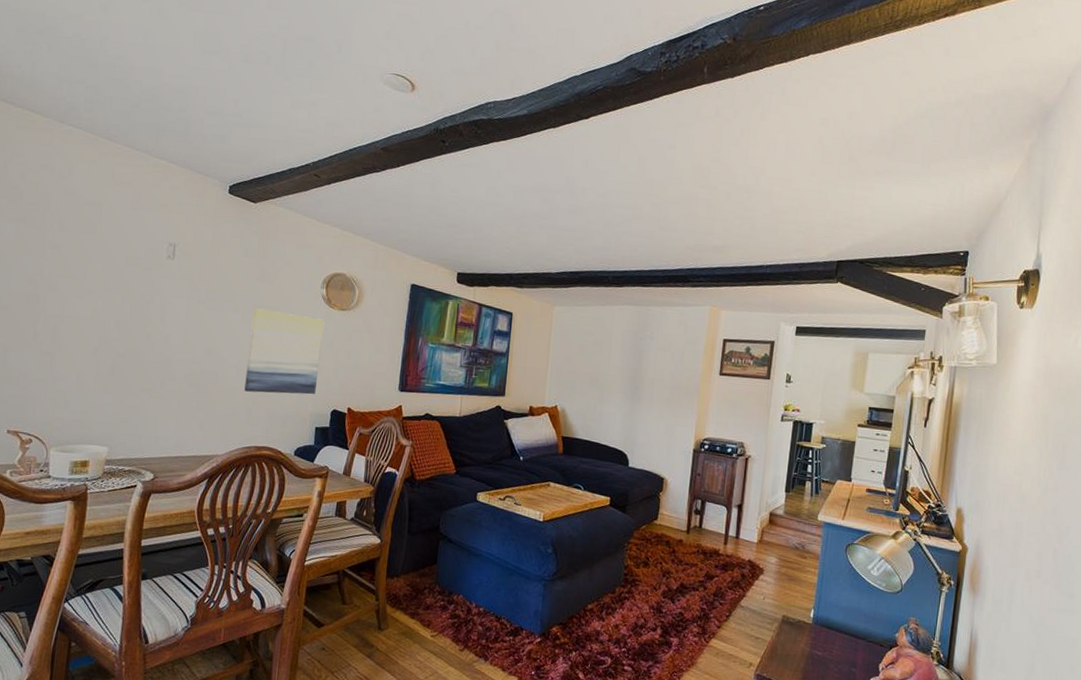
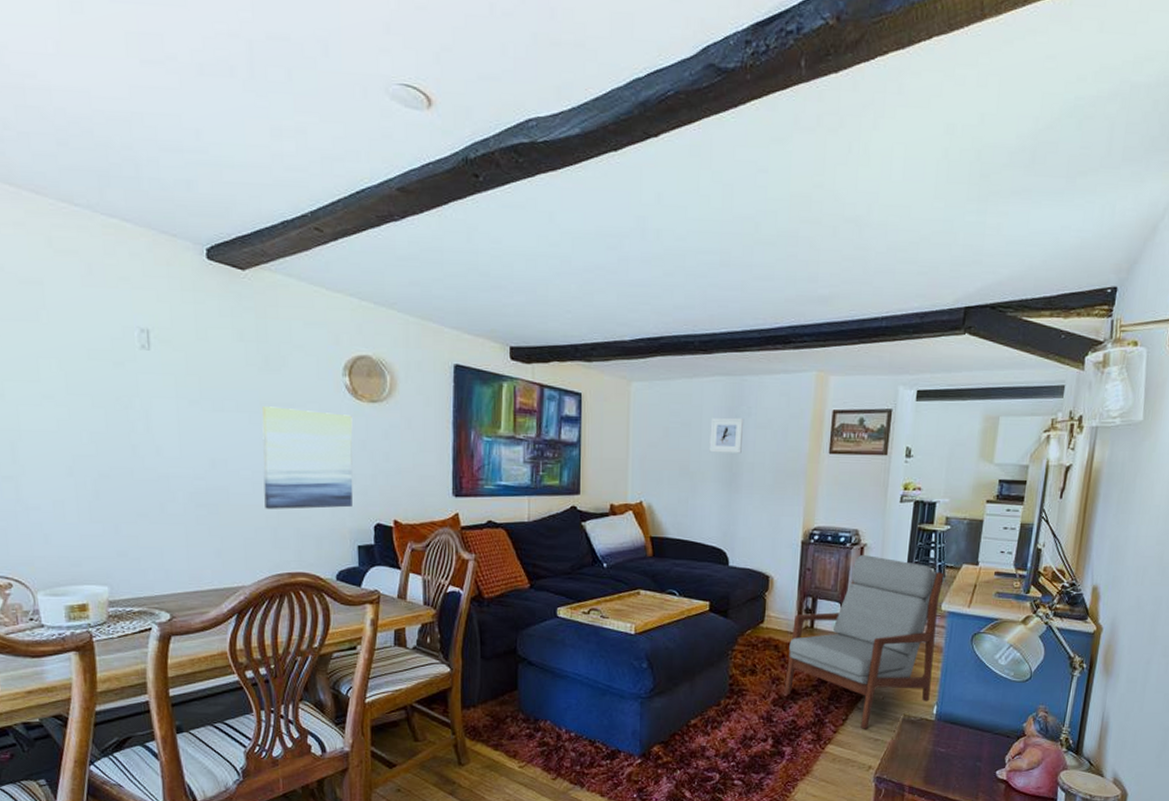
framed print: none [616,339,648,370] -> present [709,417,744,453]
armchair: none [673,465,820,627] -> present [784,555,944,729]

